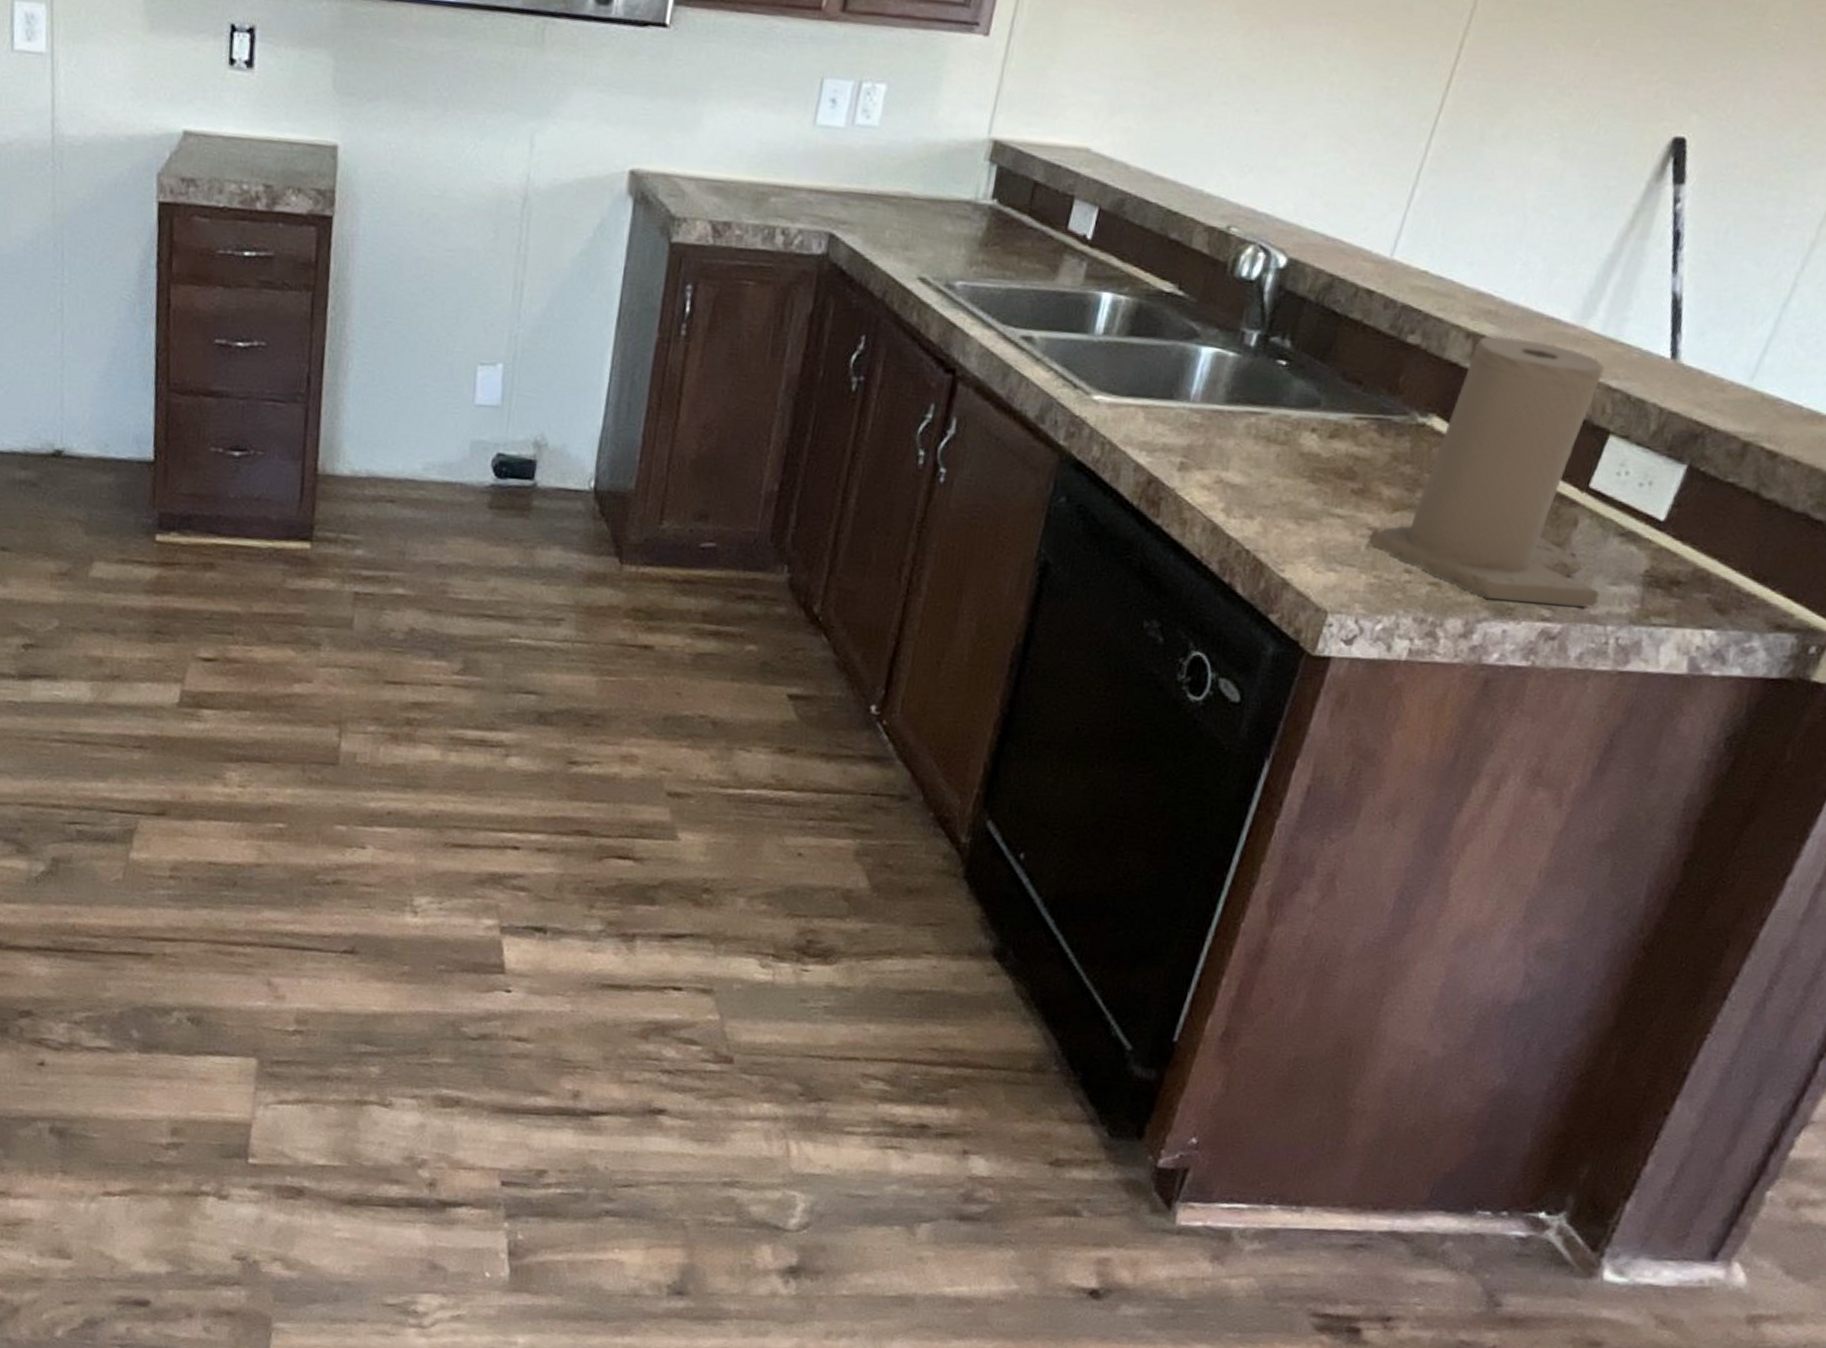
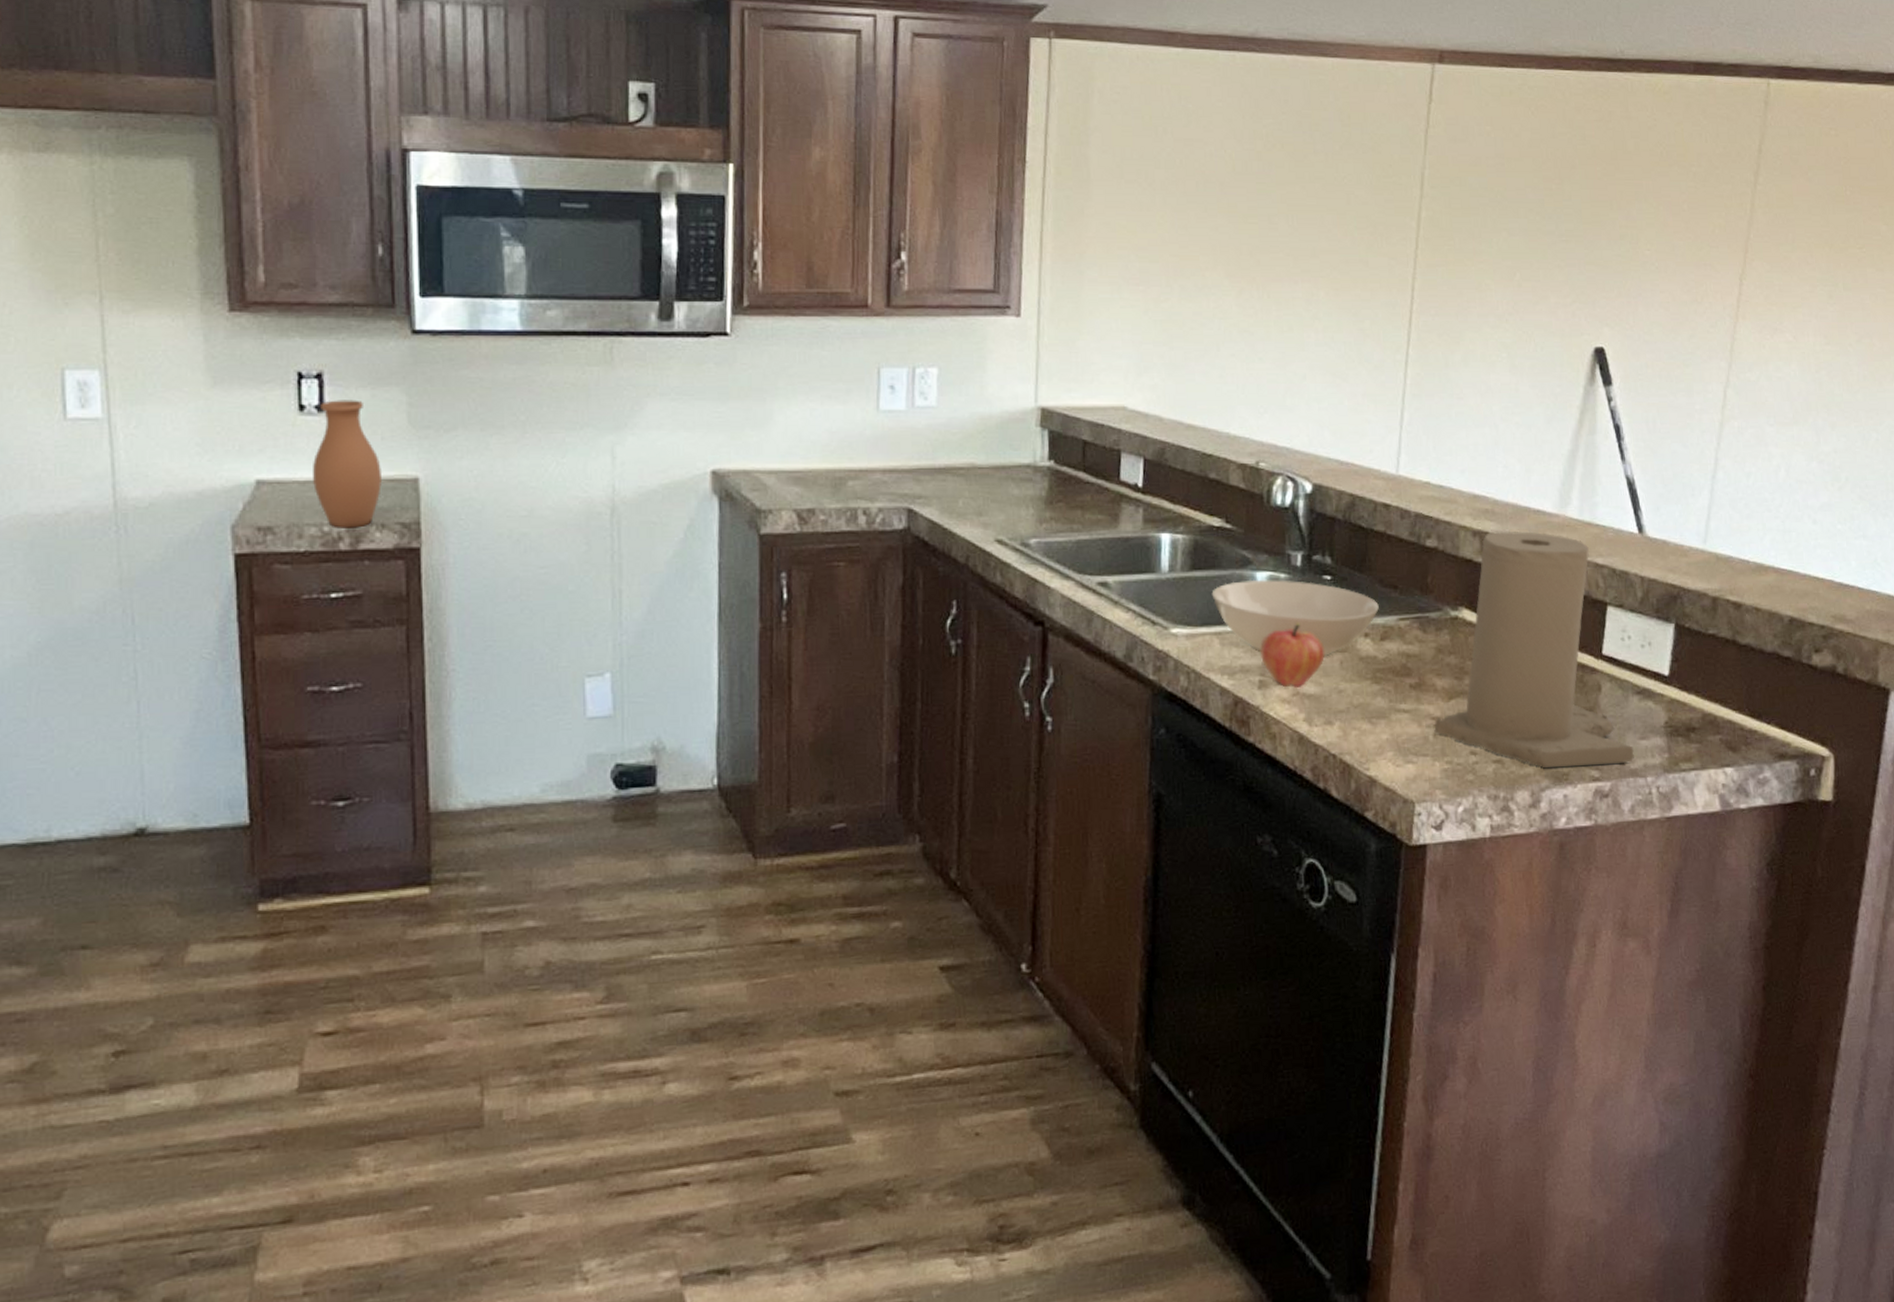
vase: none [236,56,303,191] -> present [312,400,382,530]
bowl: none [1146,354,1336,447] -> present [1211,579,1379,657]
fruit: none [1188,407,1262,475] -> present [1260,623,1324,687]

